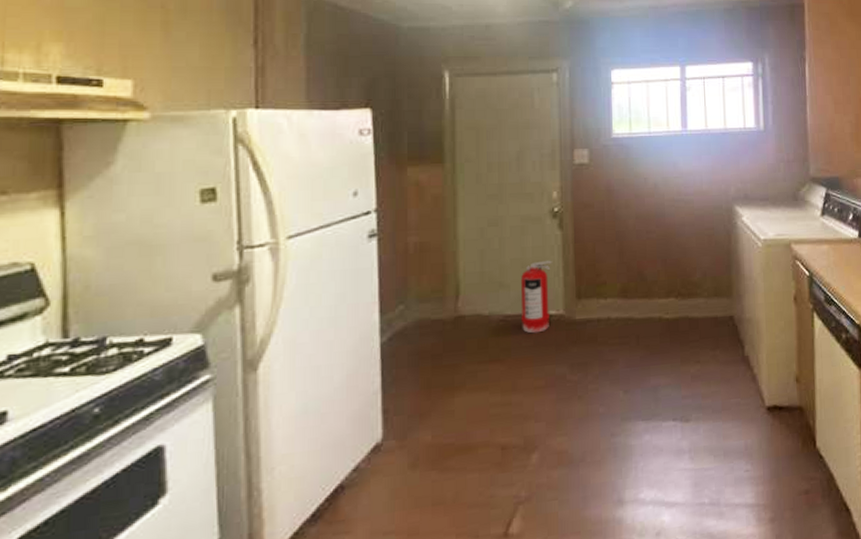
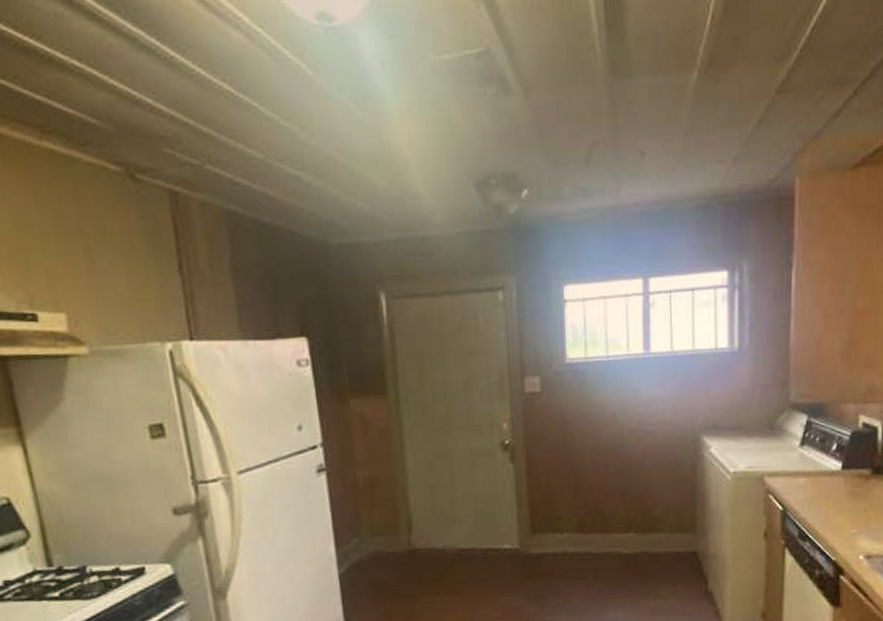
fire extinguisher: present [520,260,552,334] -> none [473,494,505,567]

